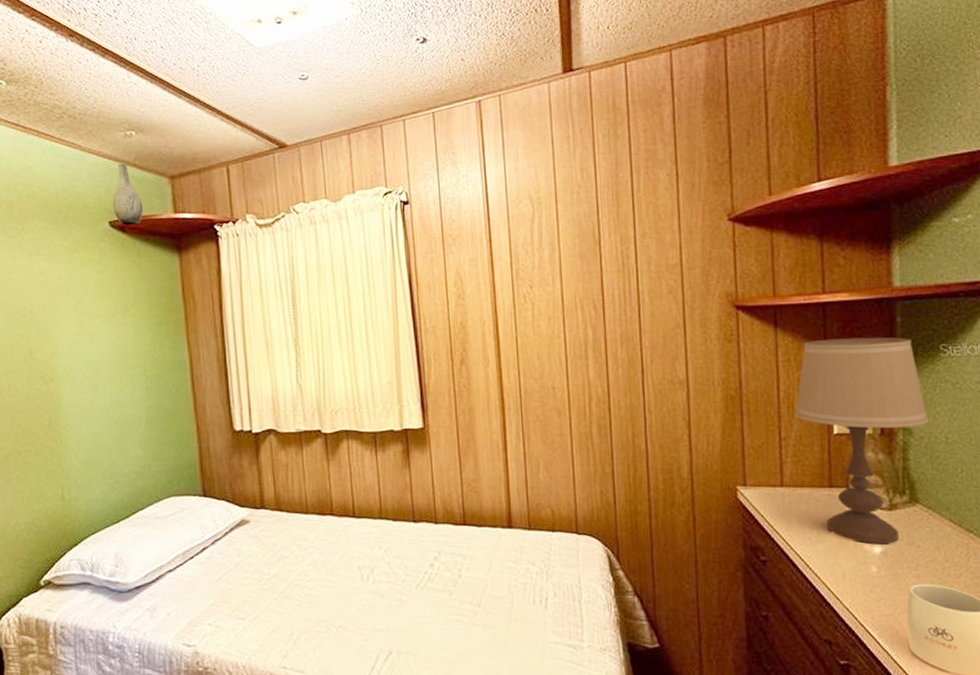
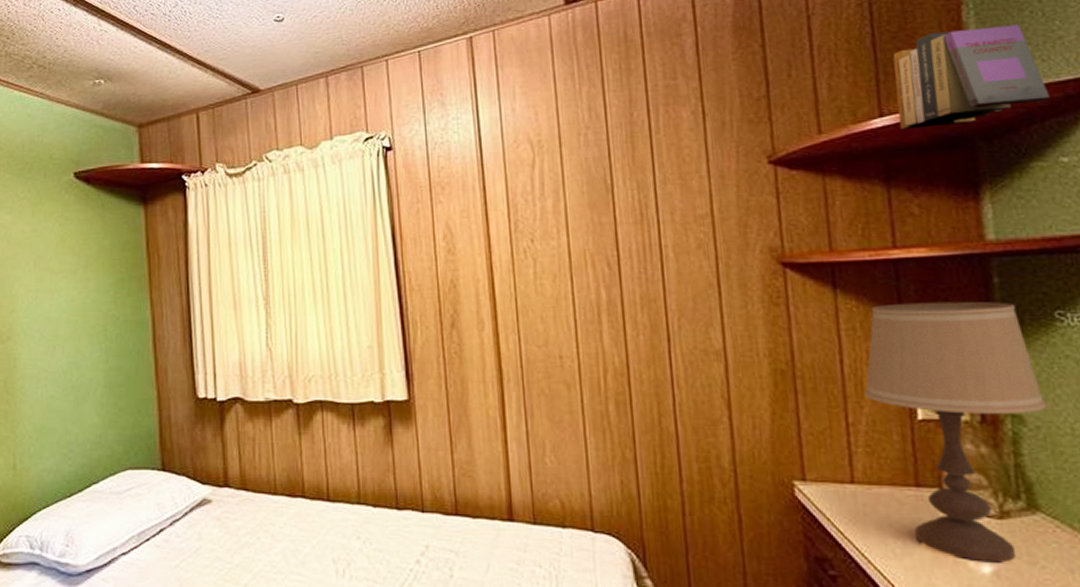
vase: present [112,162,143,225] -> none [78,111,109,176]
books: none [831,104,949,193] -> present [892,24,1050,130]

